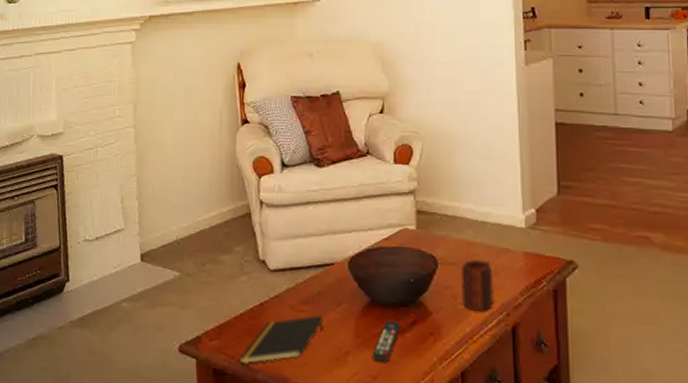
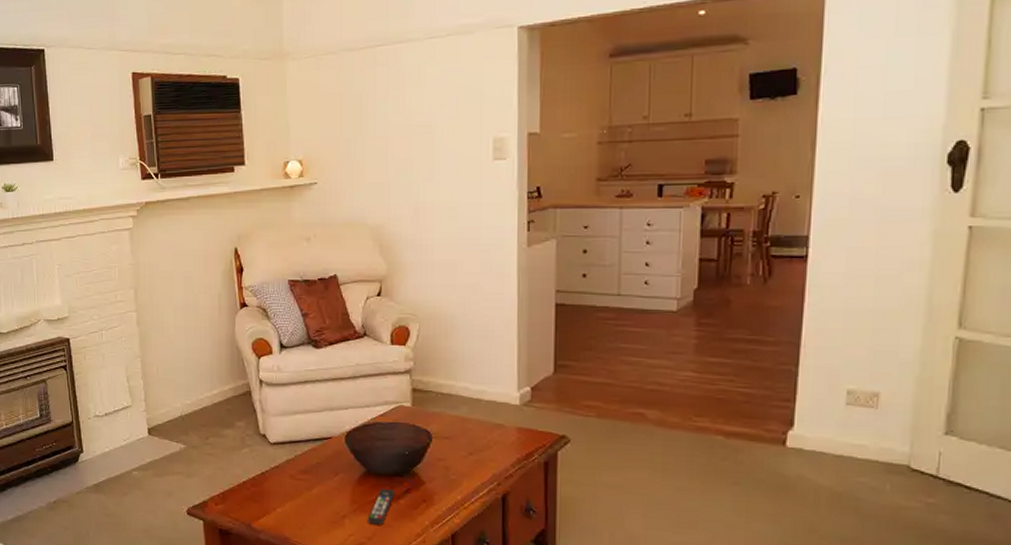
notepad: present [239,315,323,365] -> none [243,483,321,526]
mug: present [460,260,494,311] -> none [454,434,486,481]

